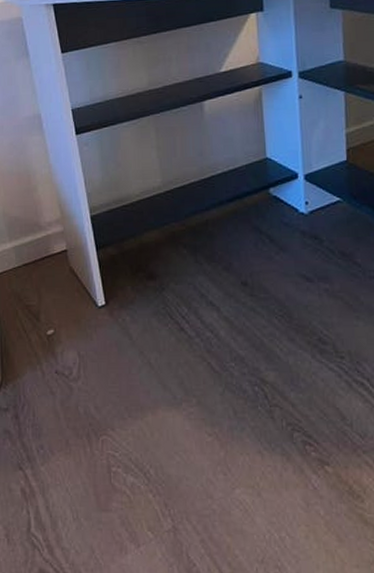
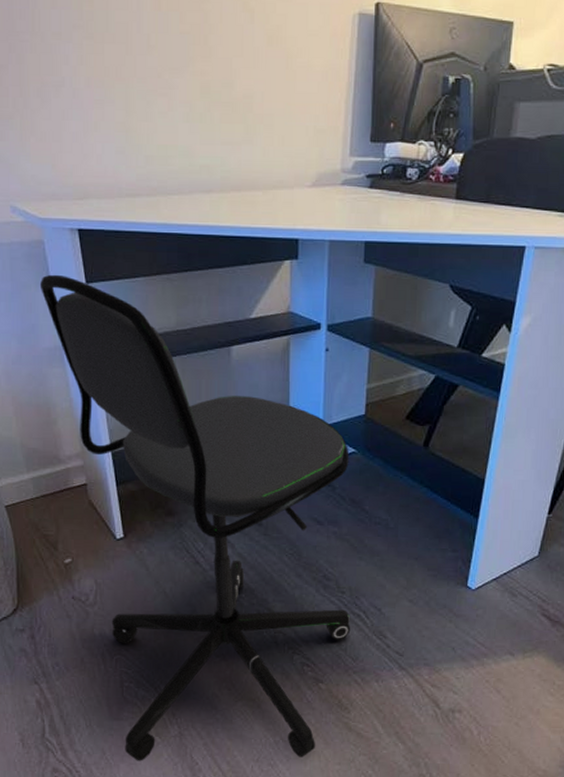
office chair: none [19,47,355,562] -> present [39,274,351,761]

